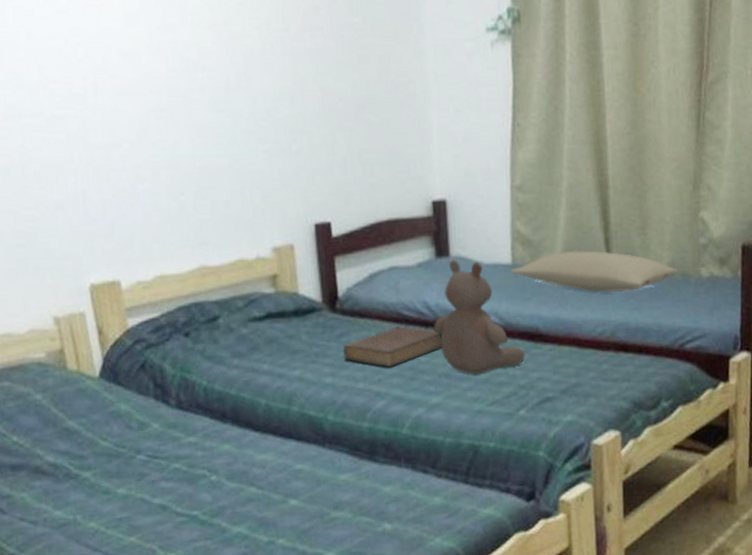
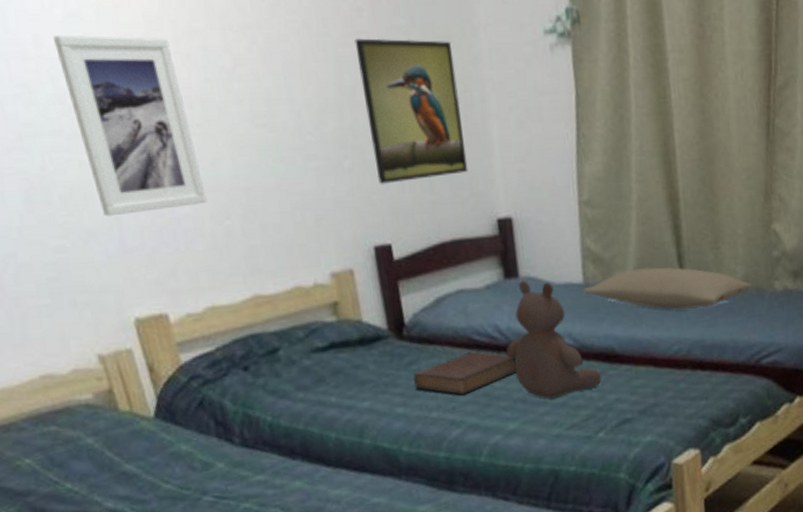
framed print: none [44,28,165,190] -> present [53,34,207,217]
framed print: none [310,34,408,167] -> present [354,38,468,185]

